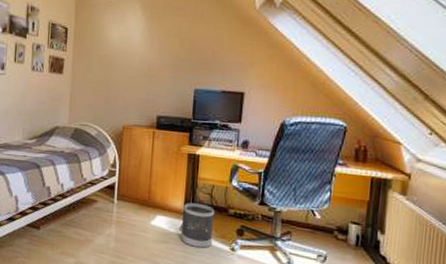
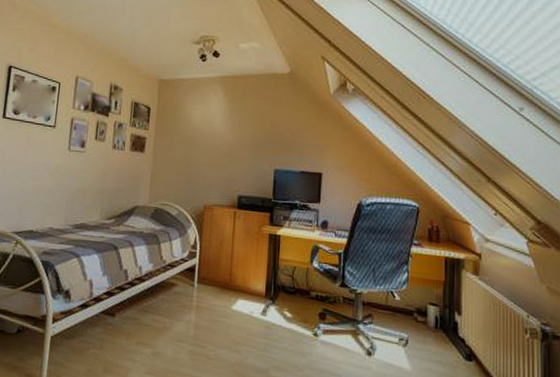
wastebasket: present [180,202,215,249] -> none [262,285,297,335]

